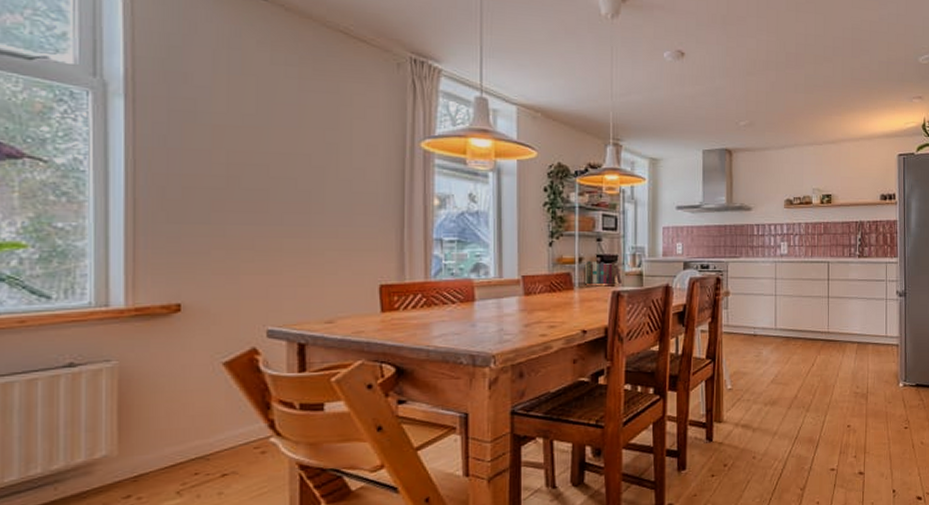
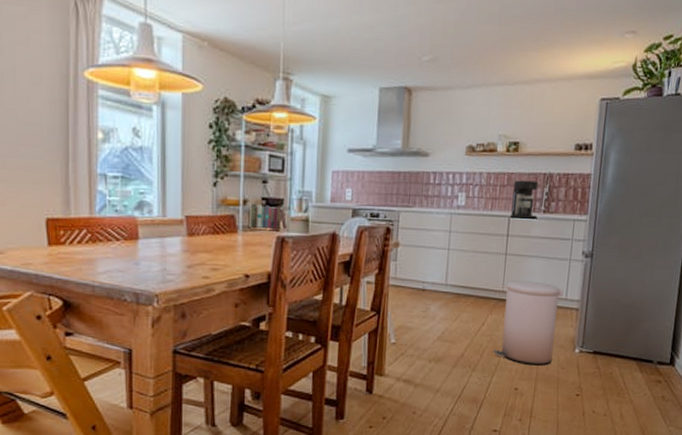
pedal bin: none [824,321,883,402] -> present [492,281,564,366]
coffee maker: none [829,228,854,265] -> present [511,180,539,220]

